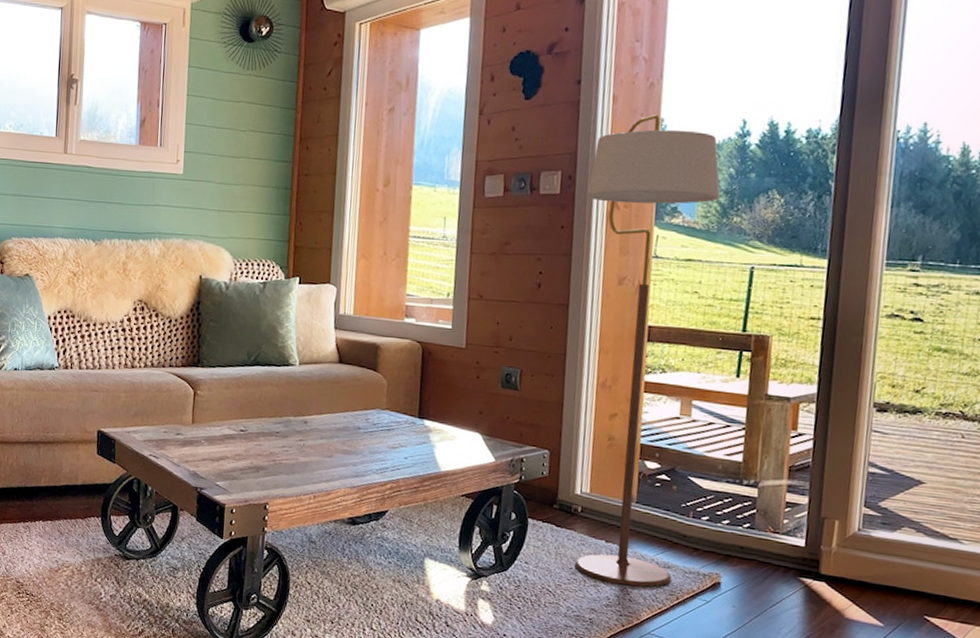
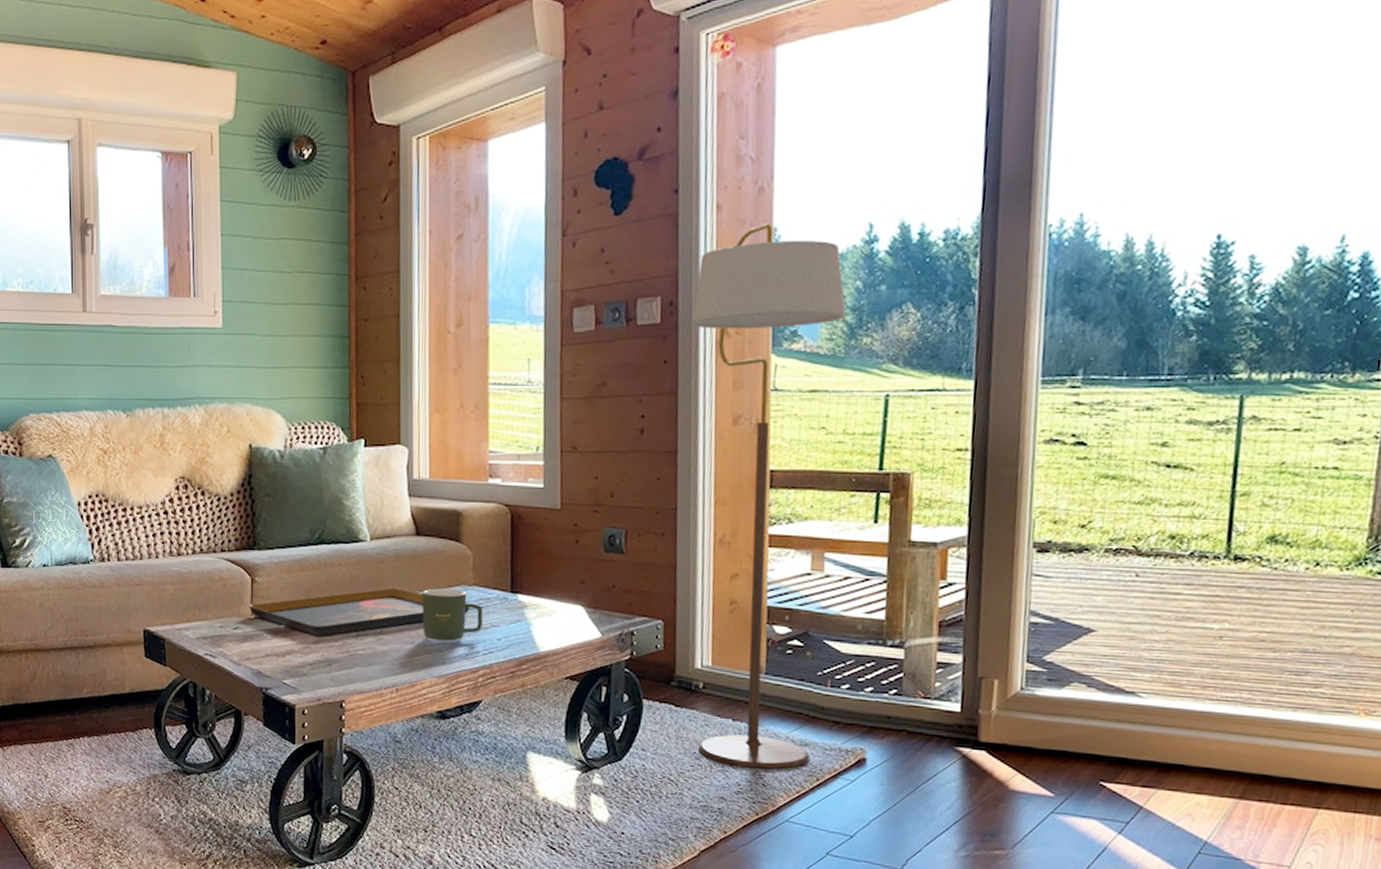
decorative tray: none [190,407,382,447] -> present [248,587,470,637]
mug: none [340,410,394,459] -> present [422,588,483,643]

